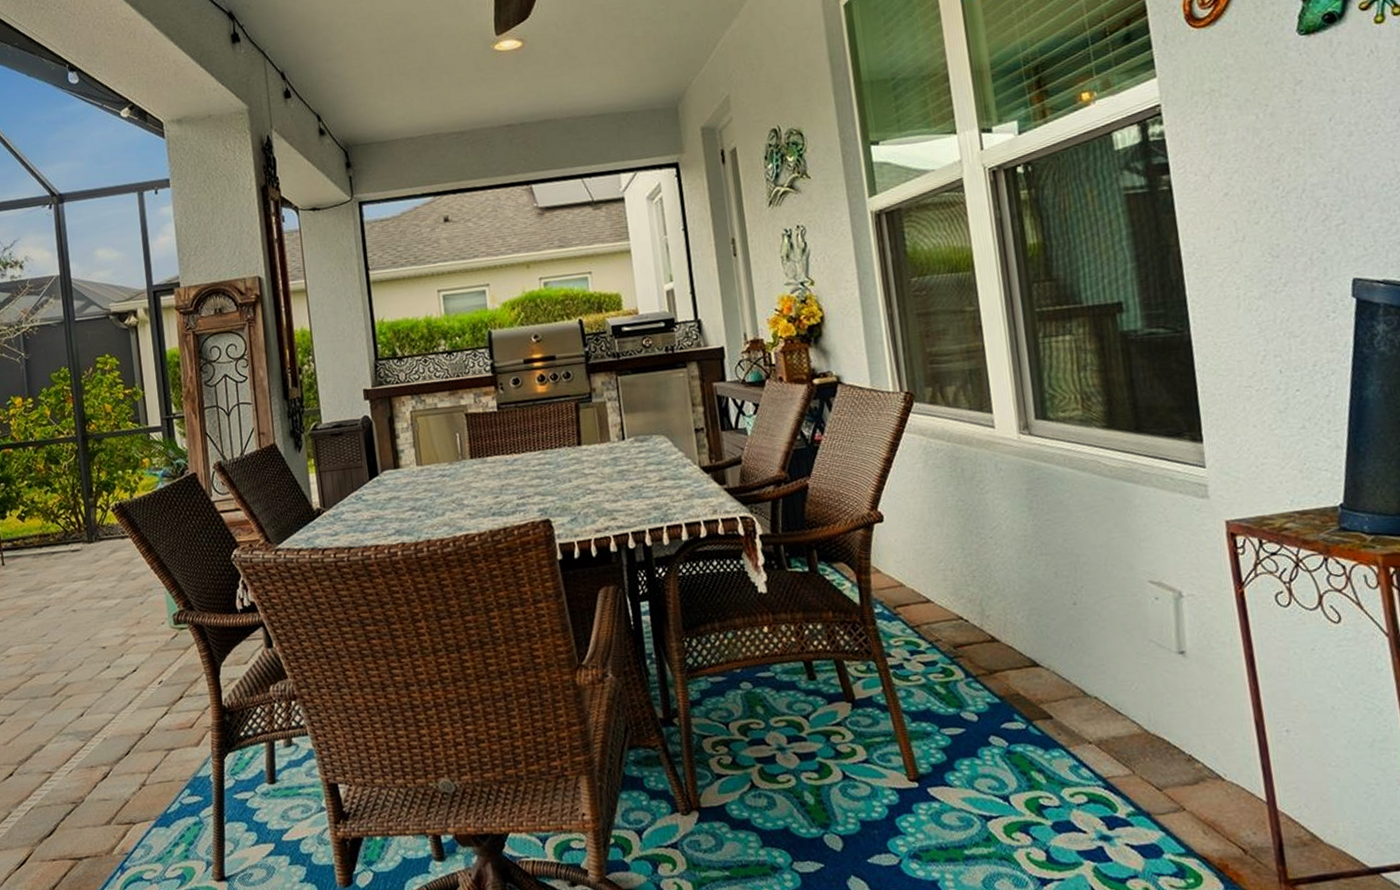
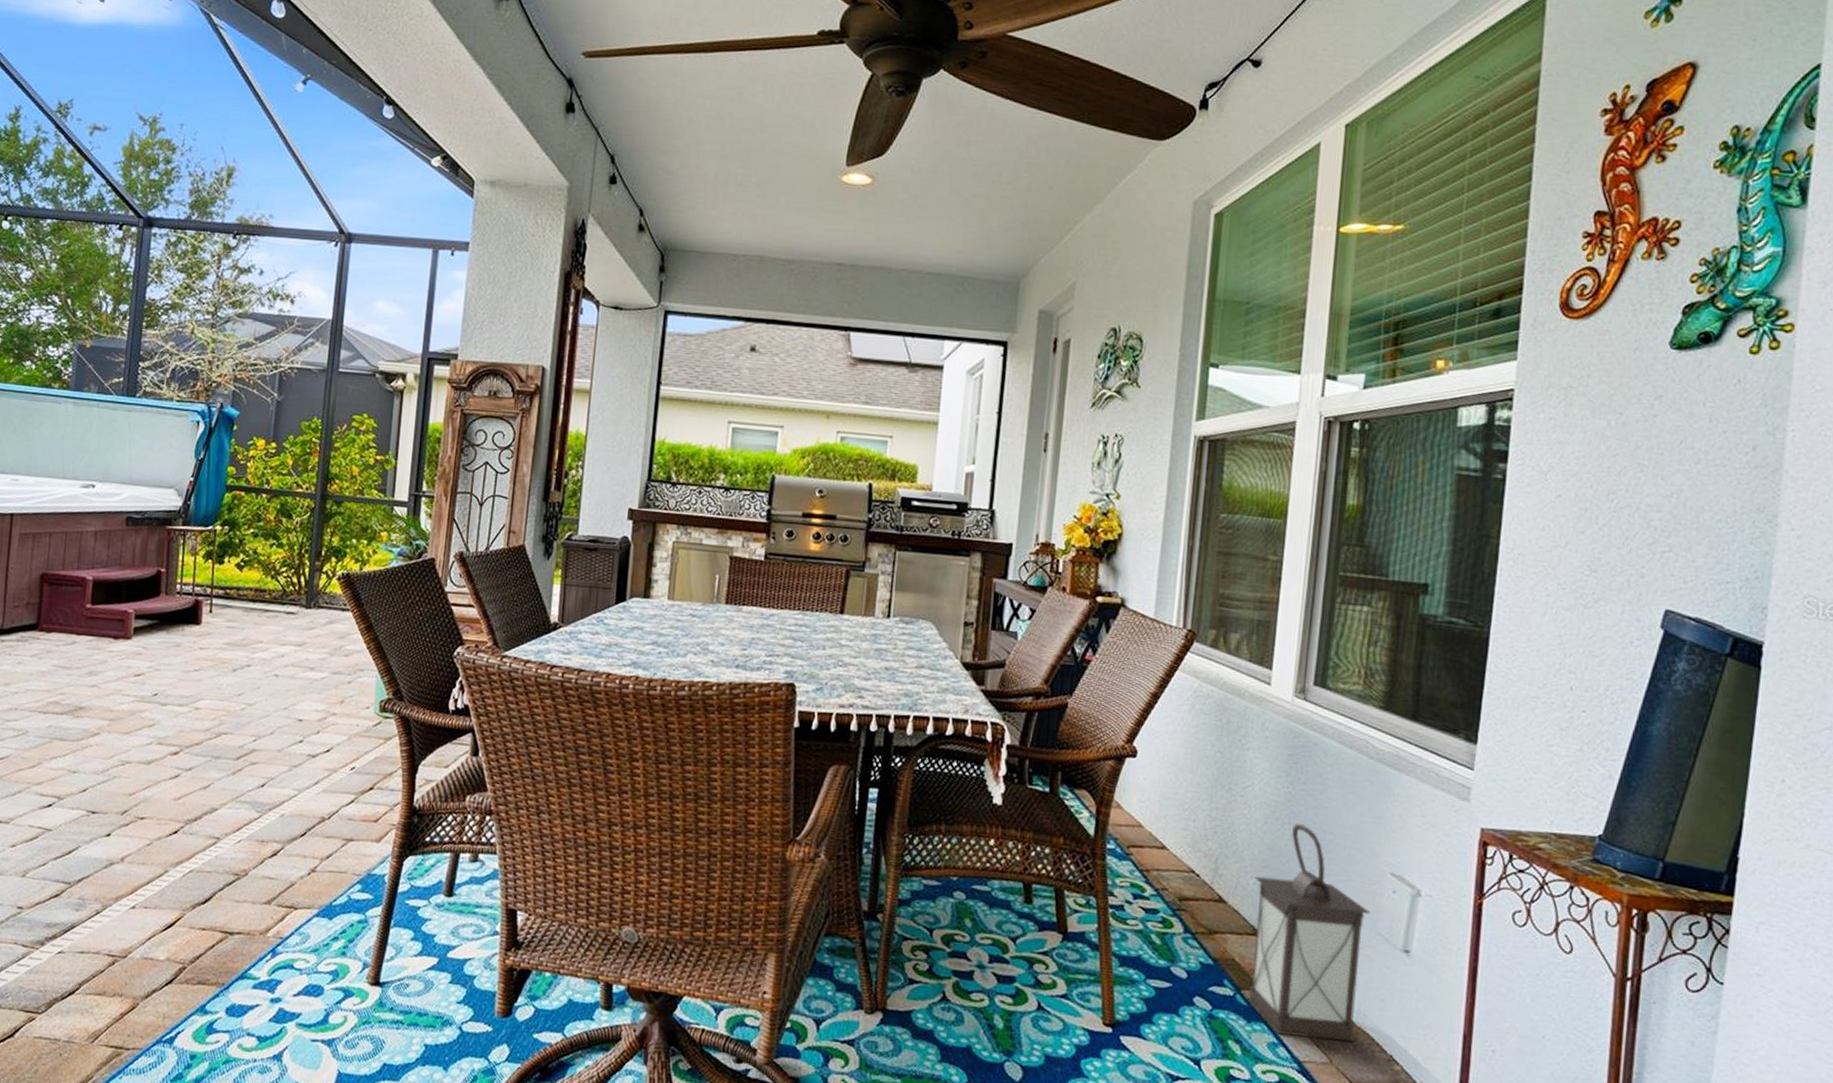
lantern: none [1021,551,1153,756] -> present [1246,823,1371,1042]

